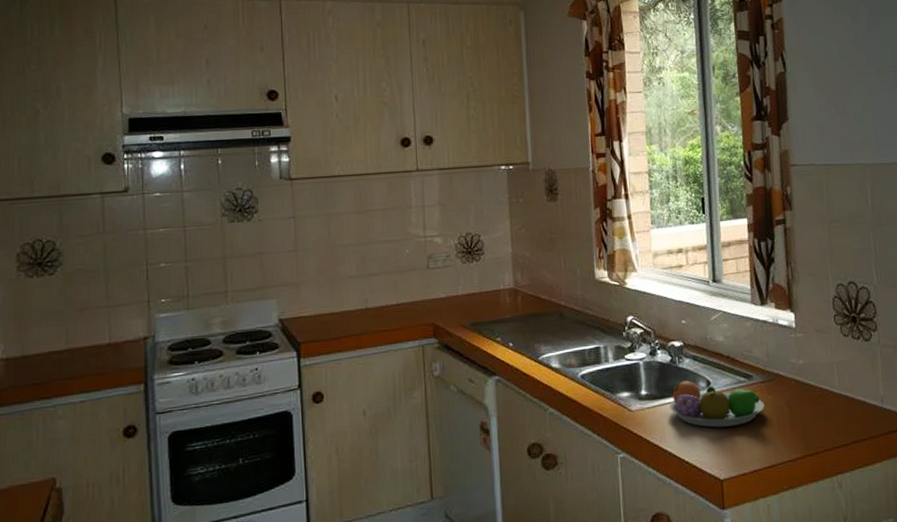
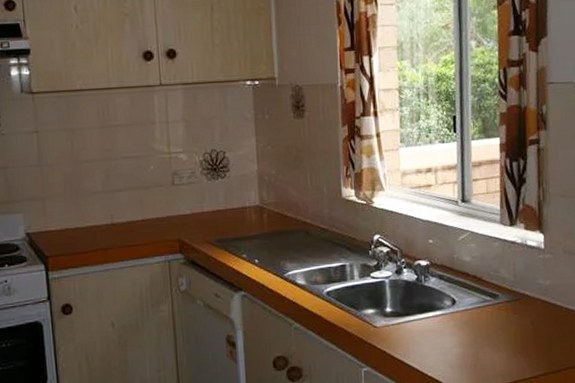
fruit bowl: present [670,380,765,428] -> none [414,298,509,345]

